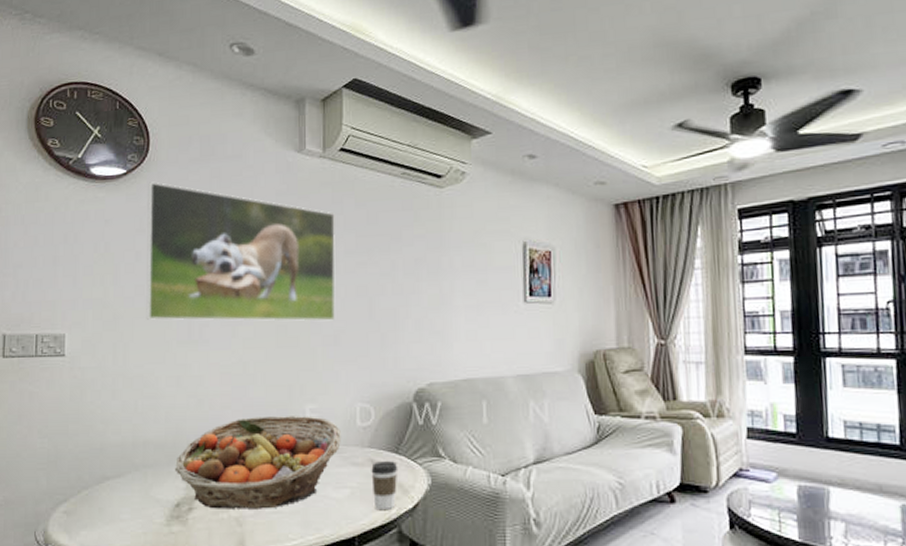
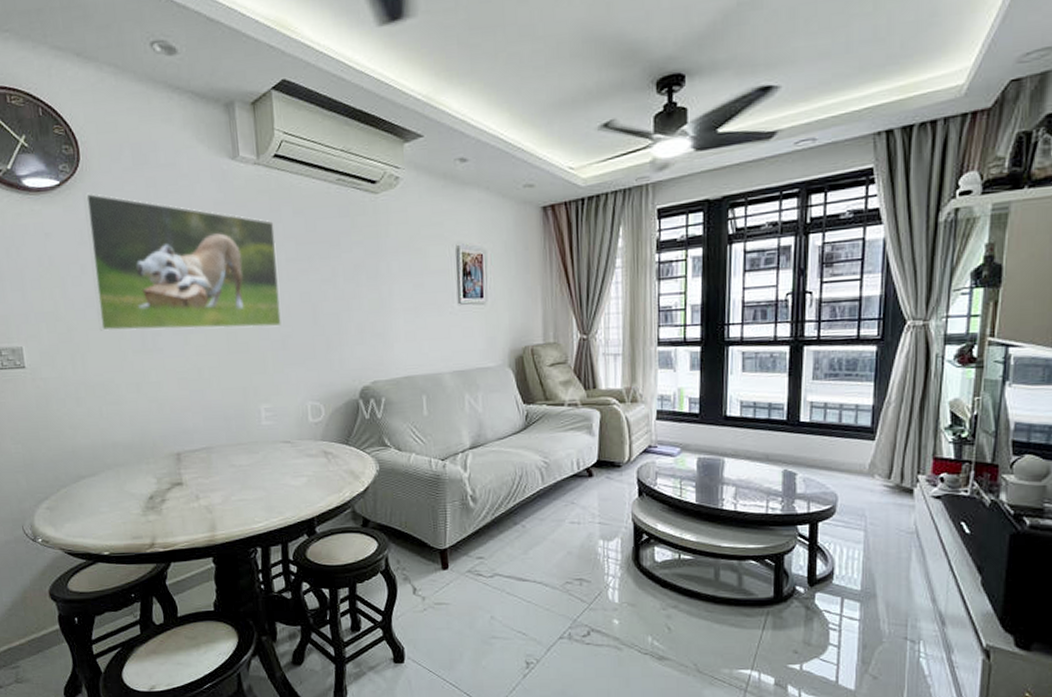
fruit basket: present [175,416,341,509] -> none [145,414,296,500]
coffee cup: present [371,461,398,511] -> none [324,452,349,495]

